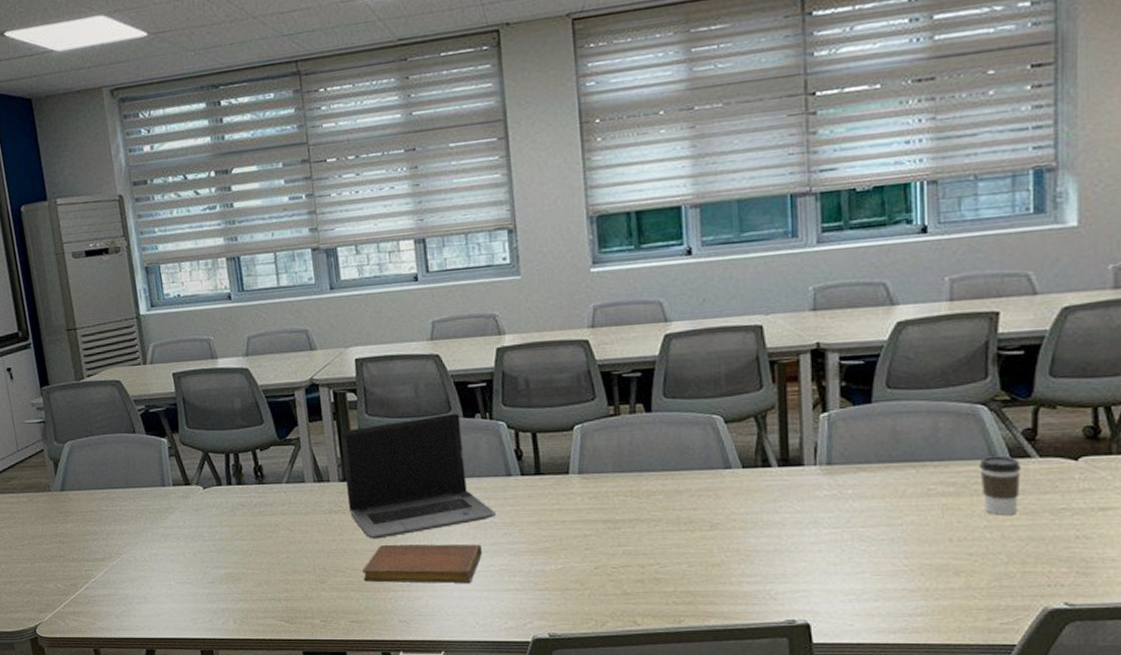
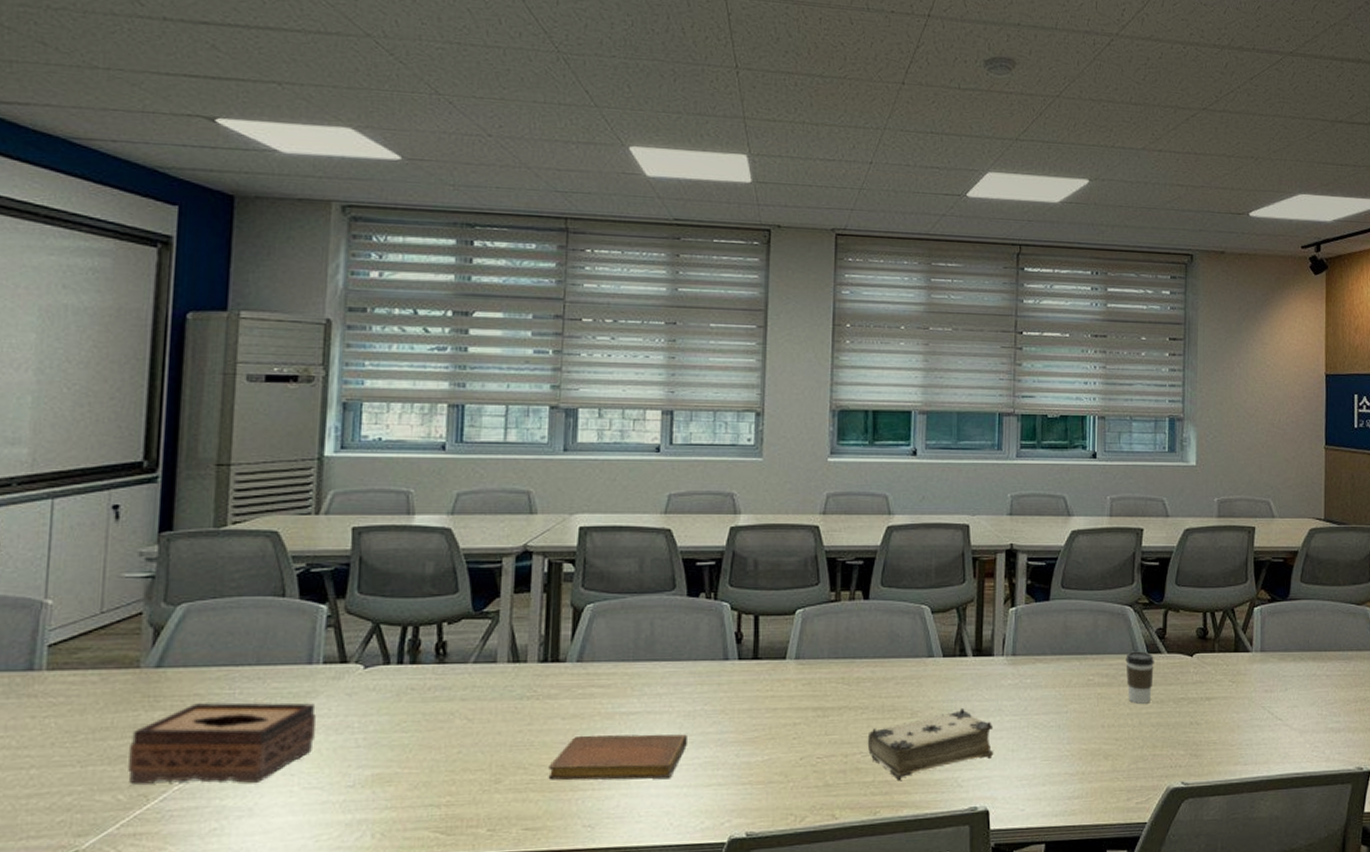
tissue box: none [57,517,178,578] -> present [128,702,316,785]
laptop computer: present [341,413,496,539] -> none [545,591,707,730]
book: none [664,520,812,591] -> present [867,707,994,780]

